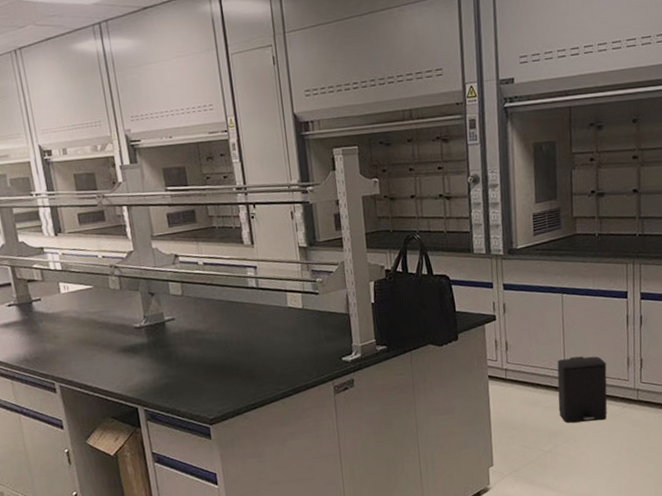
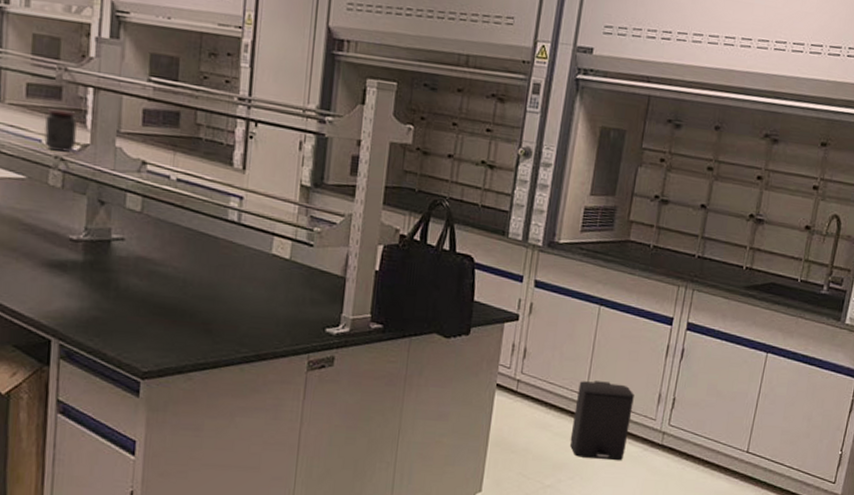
jar: none [96,227,123,262] -> present [44,108,77,152]

